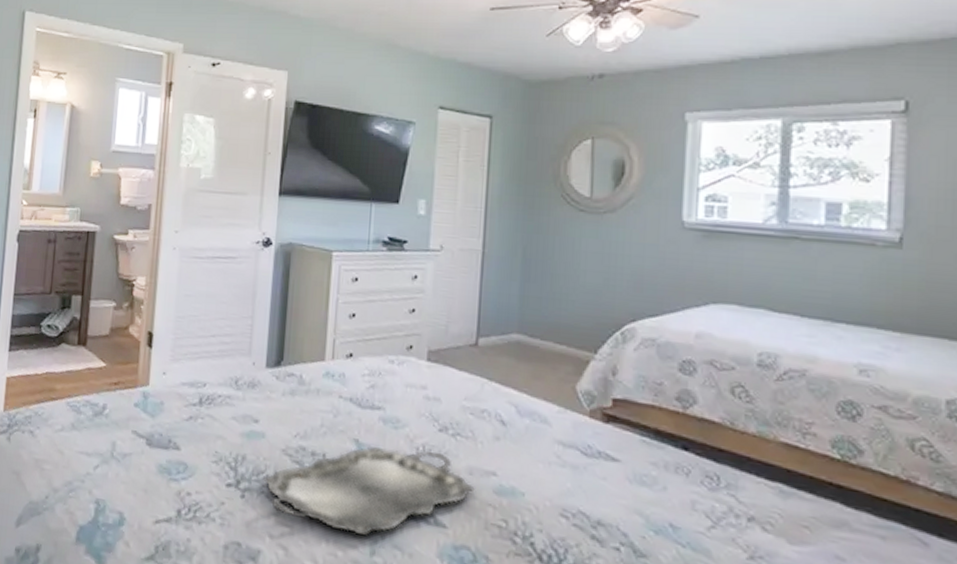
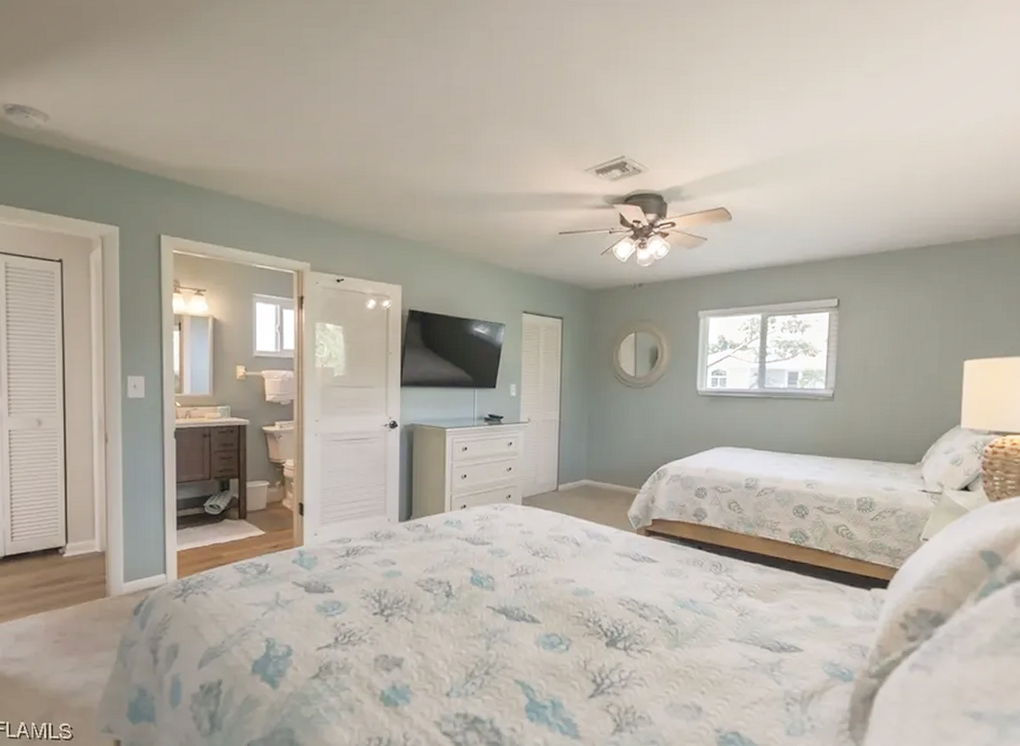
serving tray: present [263,445,475,535] -> none [402,570,560,637]

